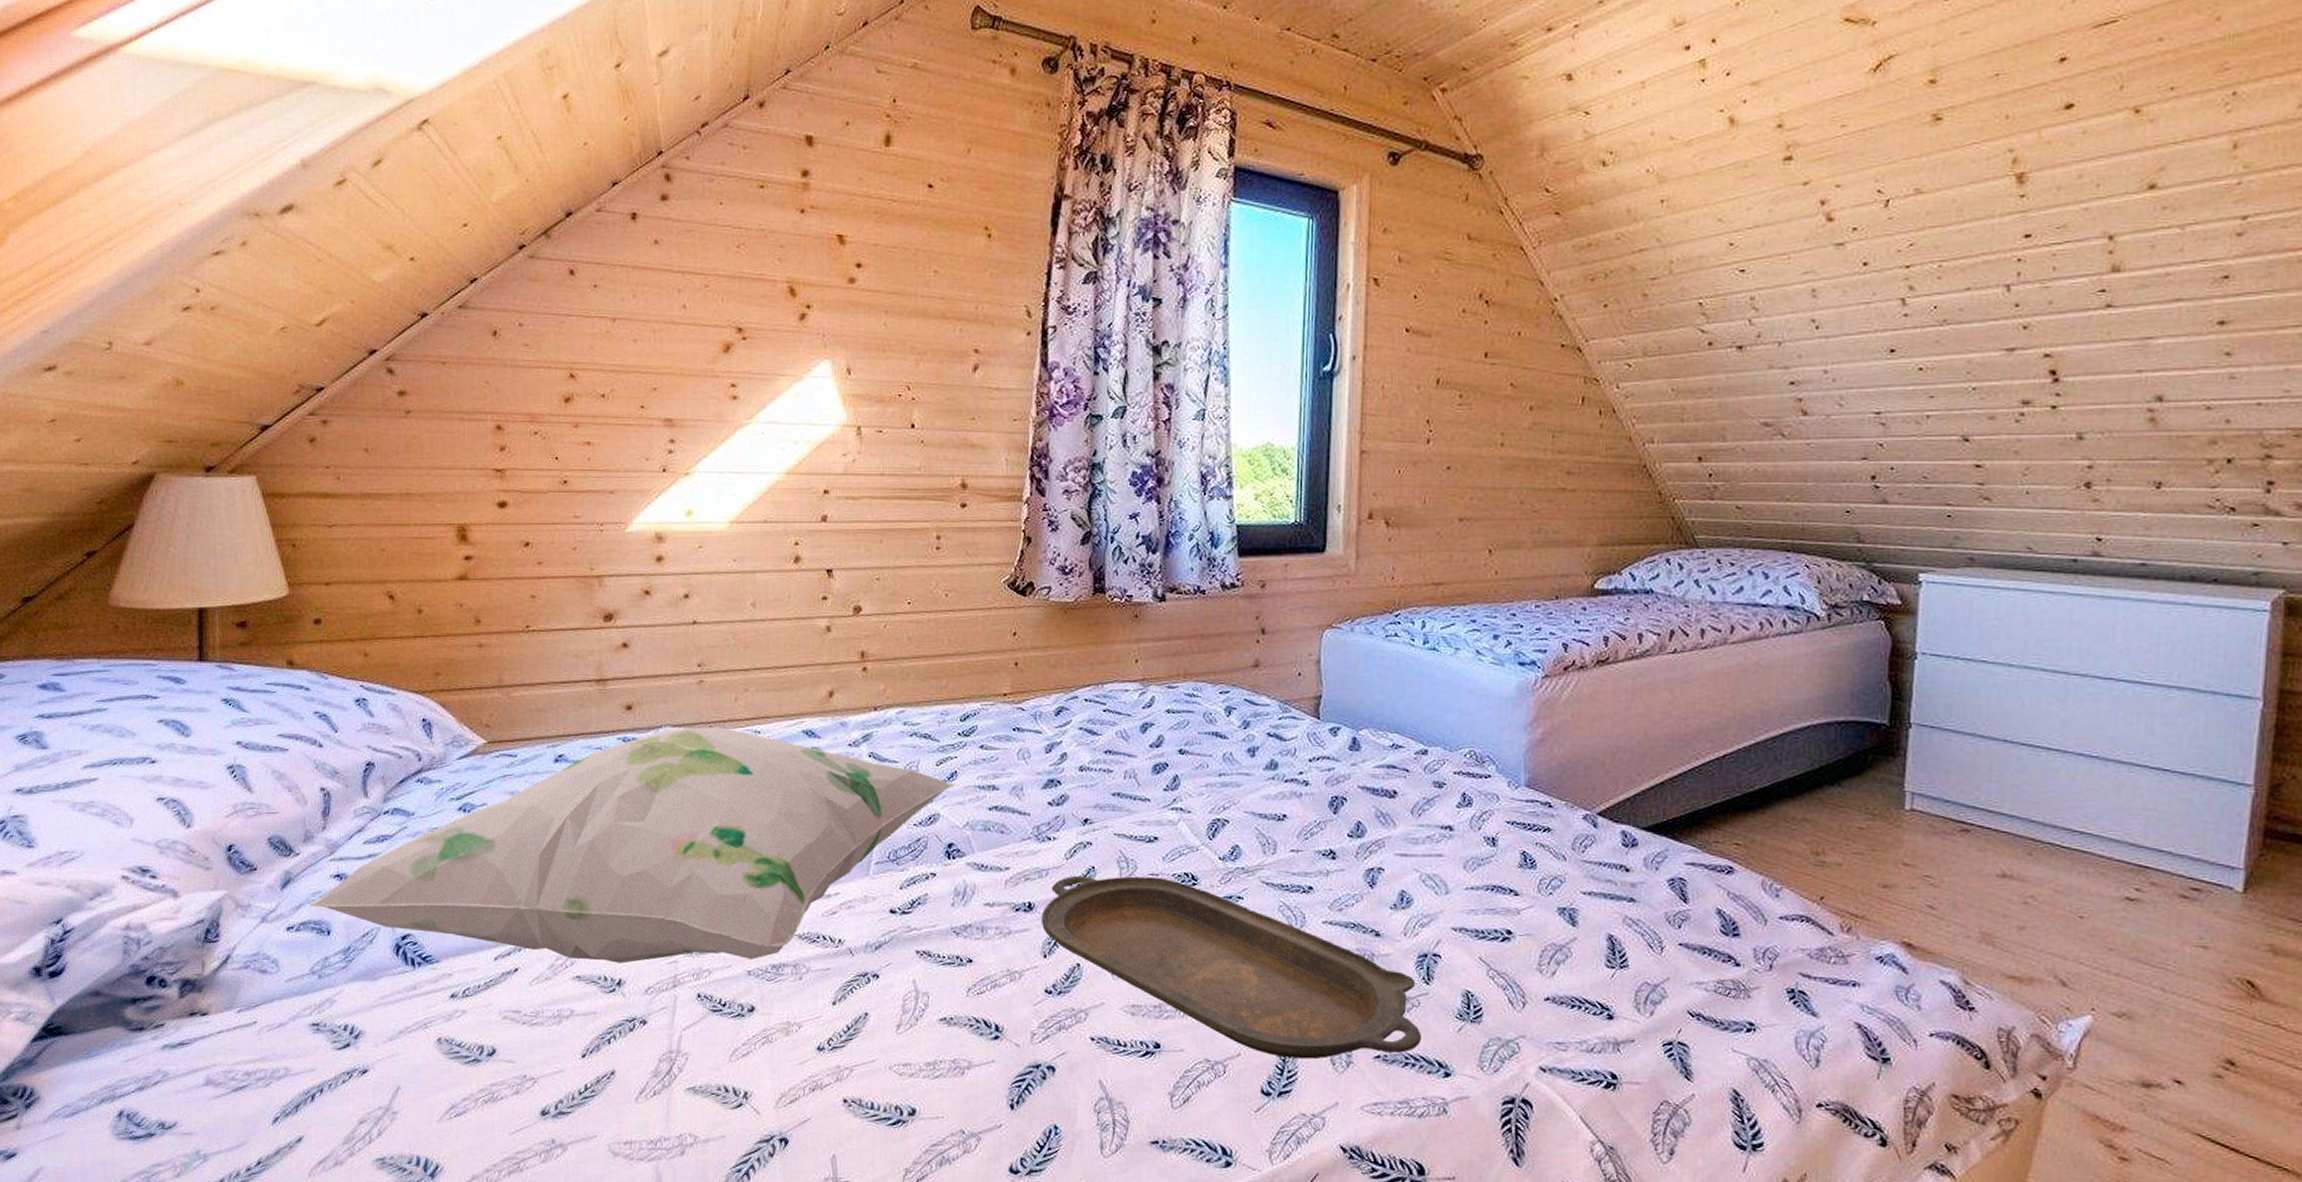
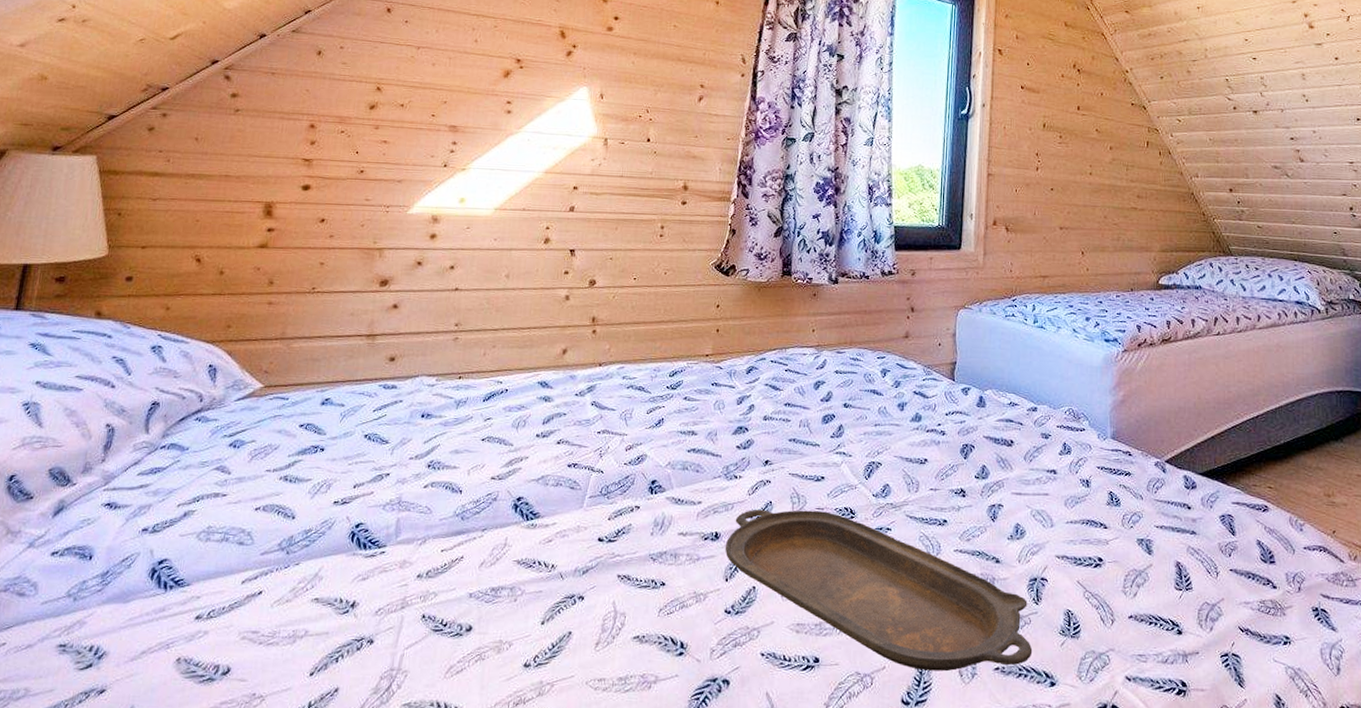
decorative pillow: present [310,726,955,964] -> none [77,376,661,587]

